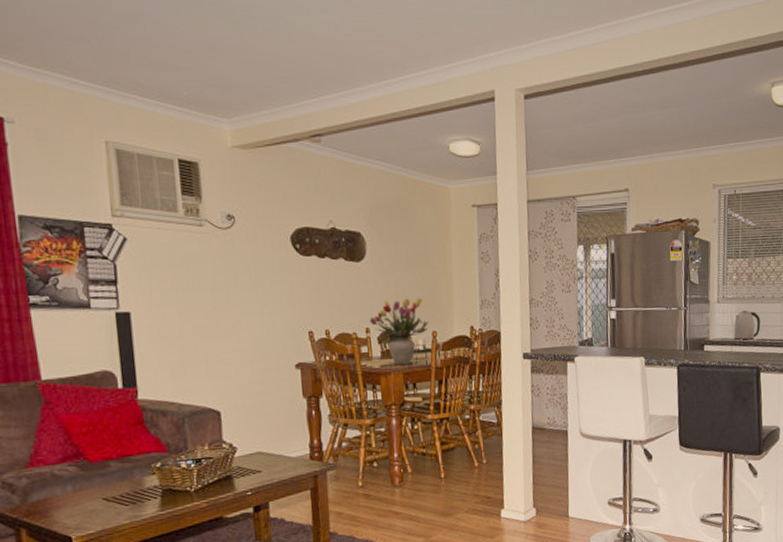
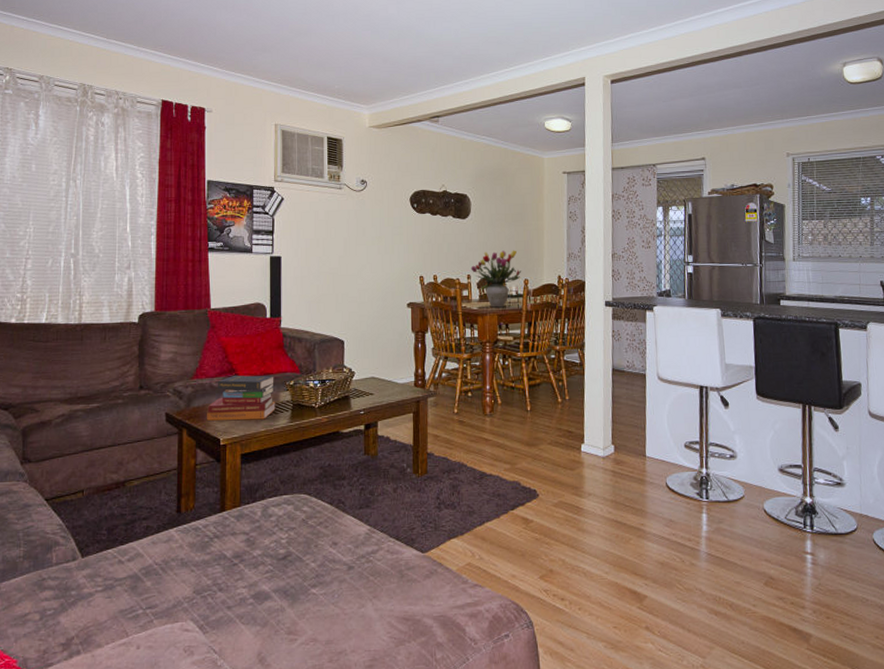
books: none [50,457,141,517] -> present [207,375,276,421]
kettle: present [733,310,761,342] -> none [810,269,838,298]

